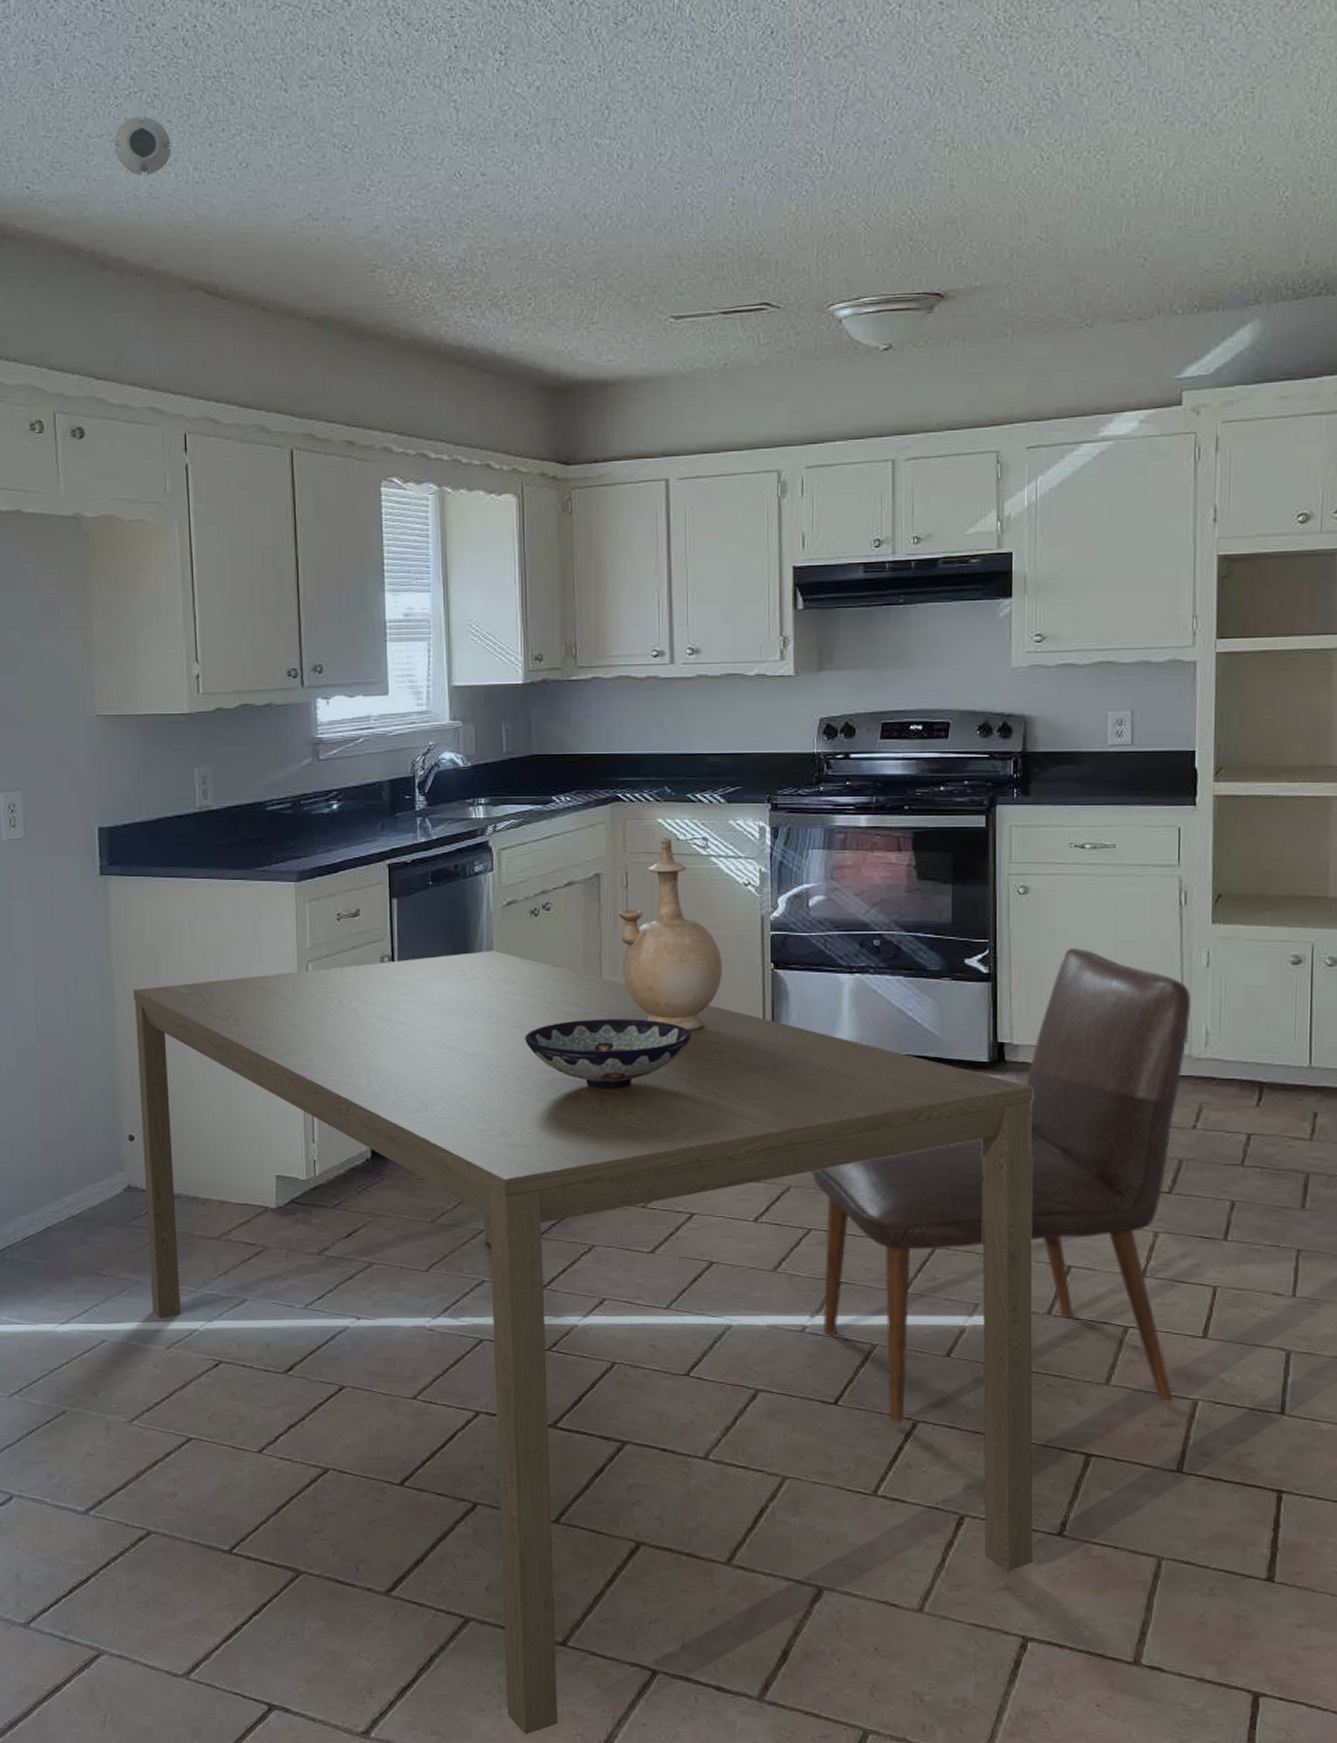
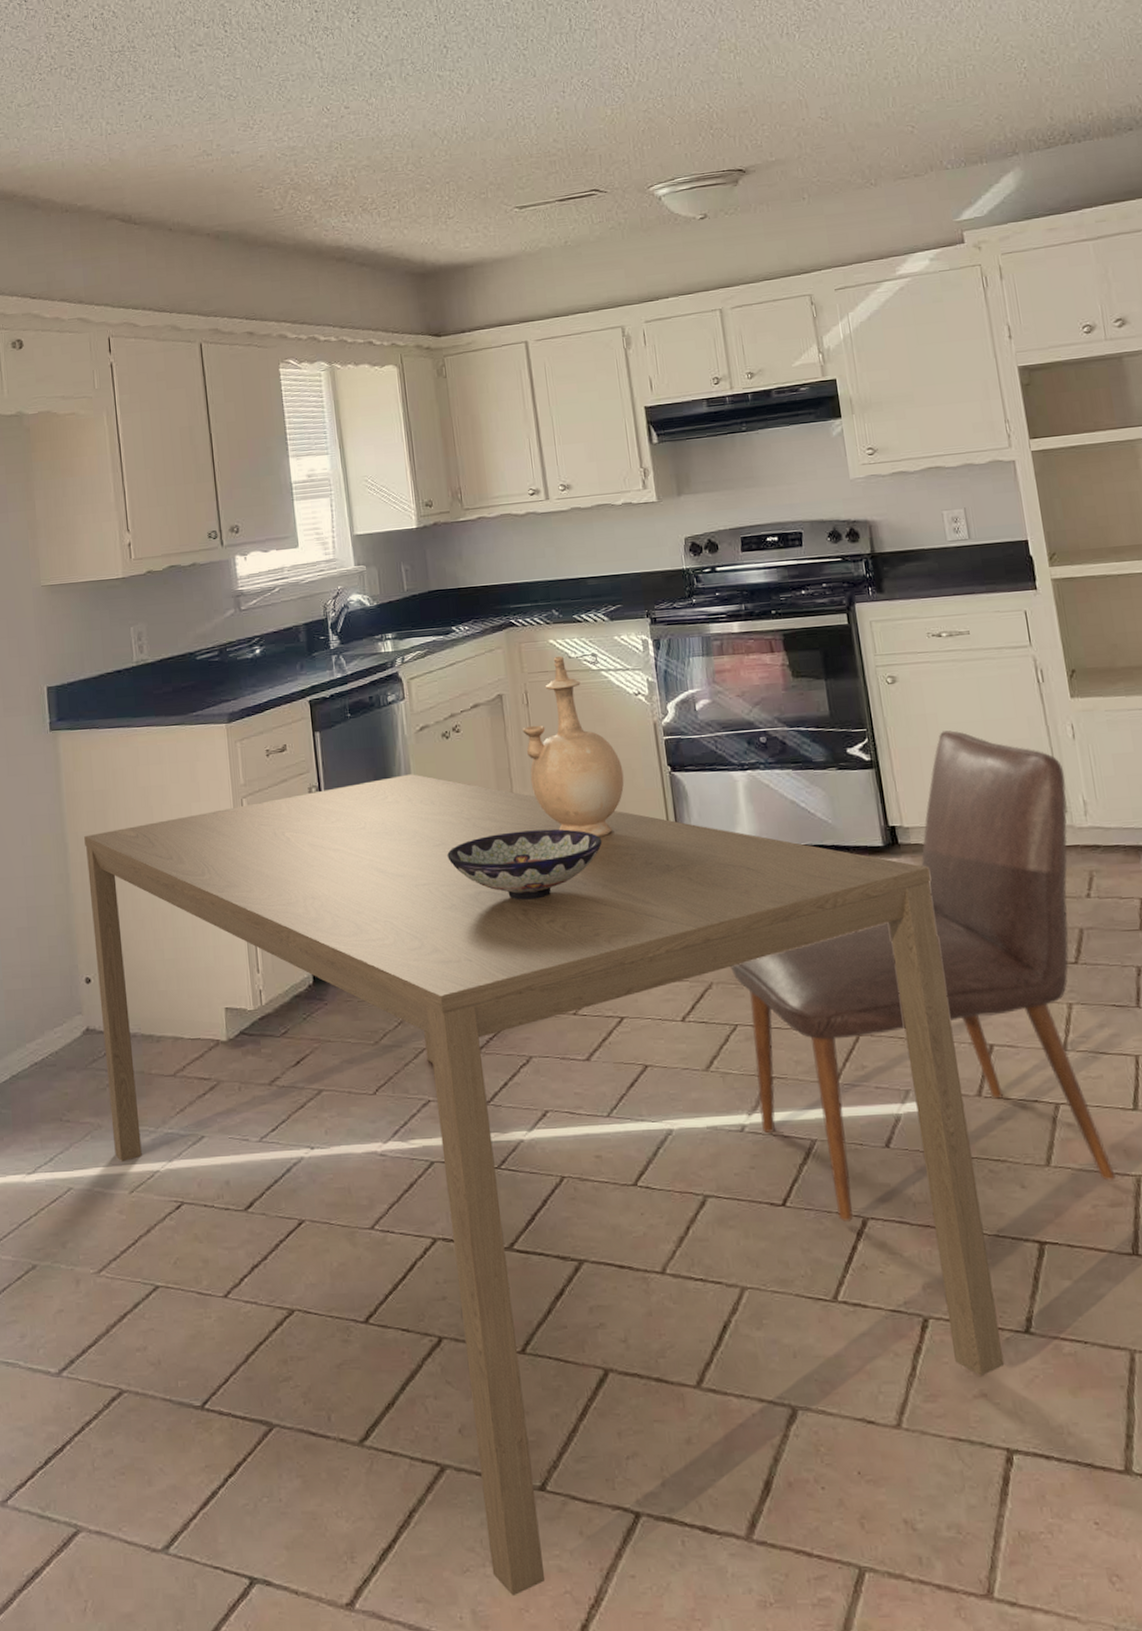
smoke detector: present [114,116,172,176] -> none [39,86,87,133]

